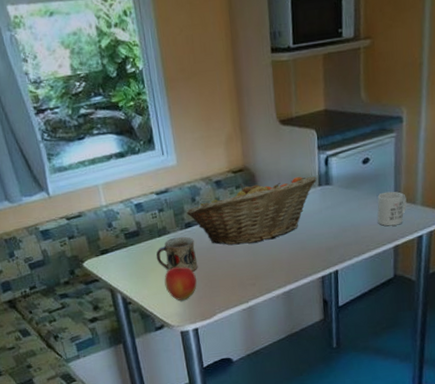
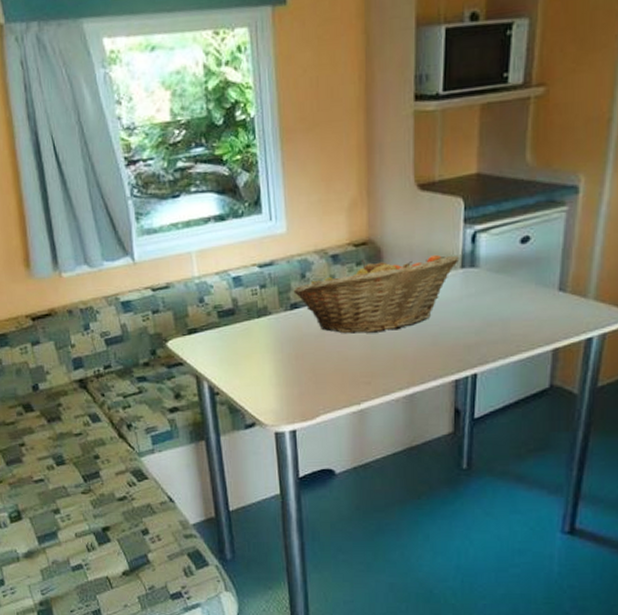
mug: present [156,236,197,272] -> none [252,319,301,362]
apple: present [164,266,197,301] -> none [260,355,299,396]
mug: present [377,191,407,226] -> none [535,279,575,324]

